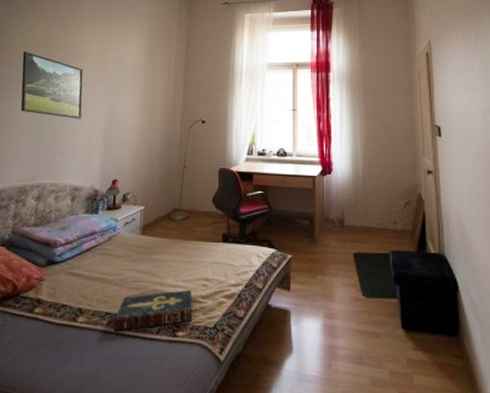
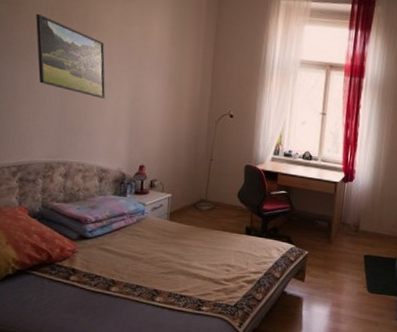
book: present [113,290,193,331] -> none [144,272,216,302]

